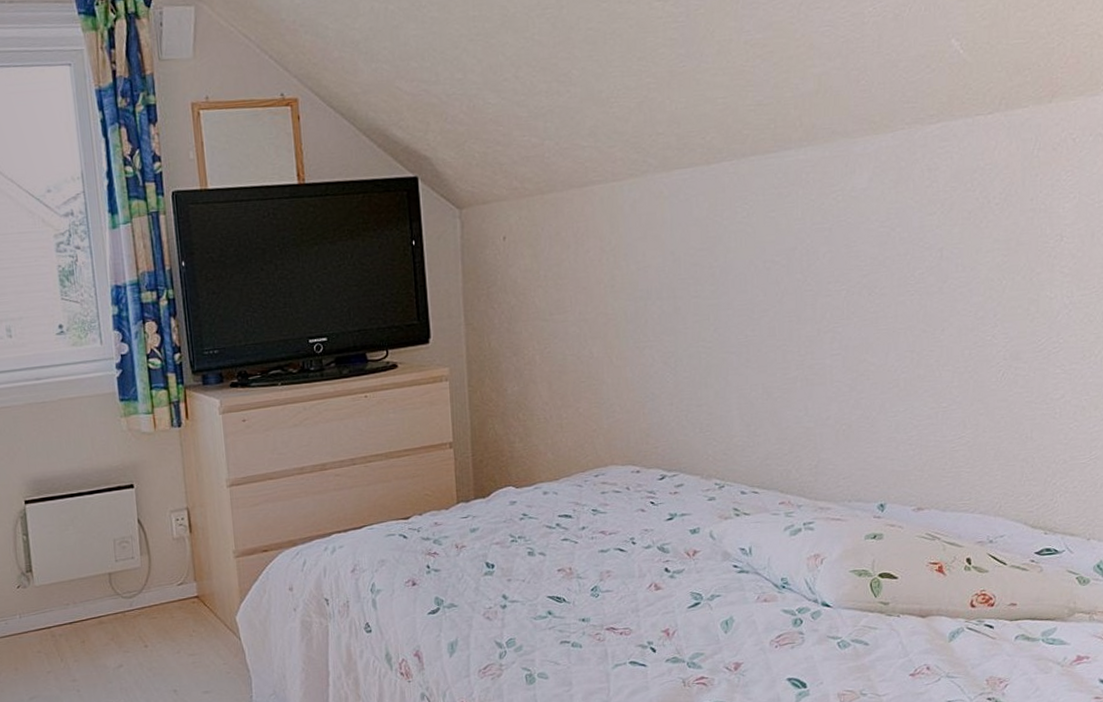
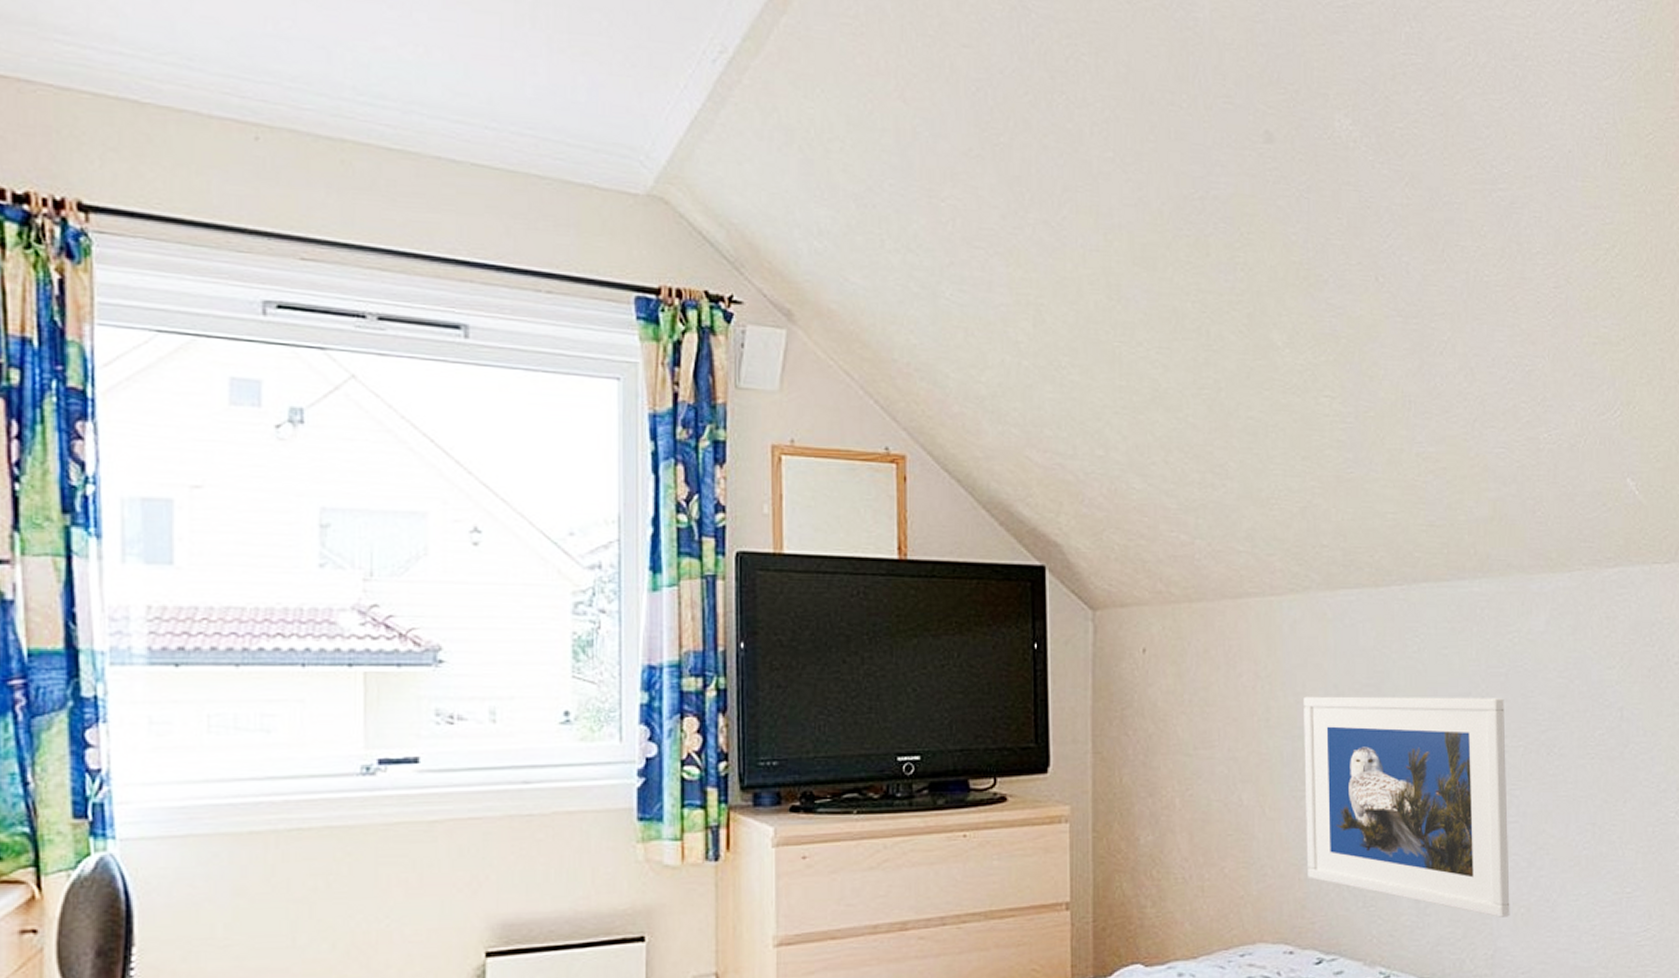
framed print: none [643,250,833,434] -> present [1302,696,1510,917]

